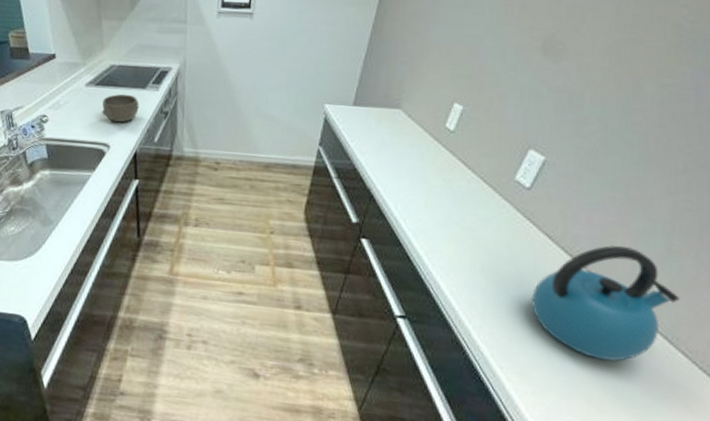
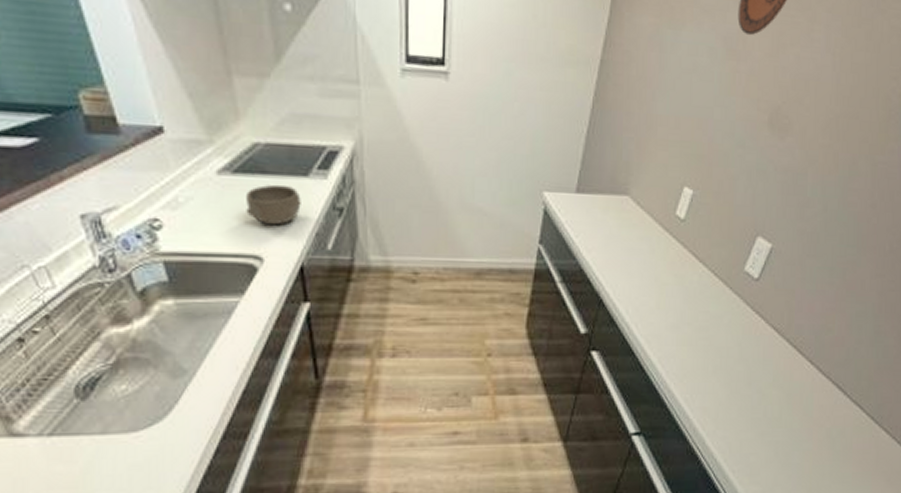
kettle: present [532,244,680,361] -> none [760,331,884,449]

